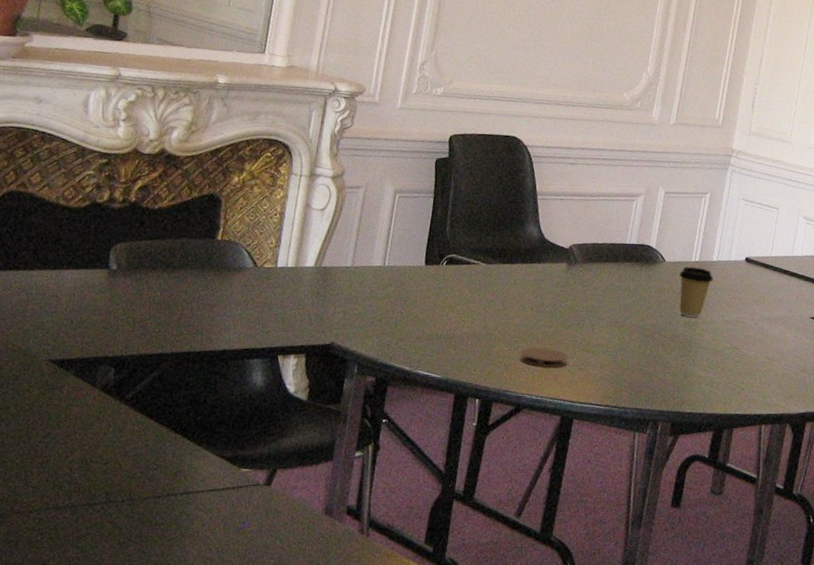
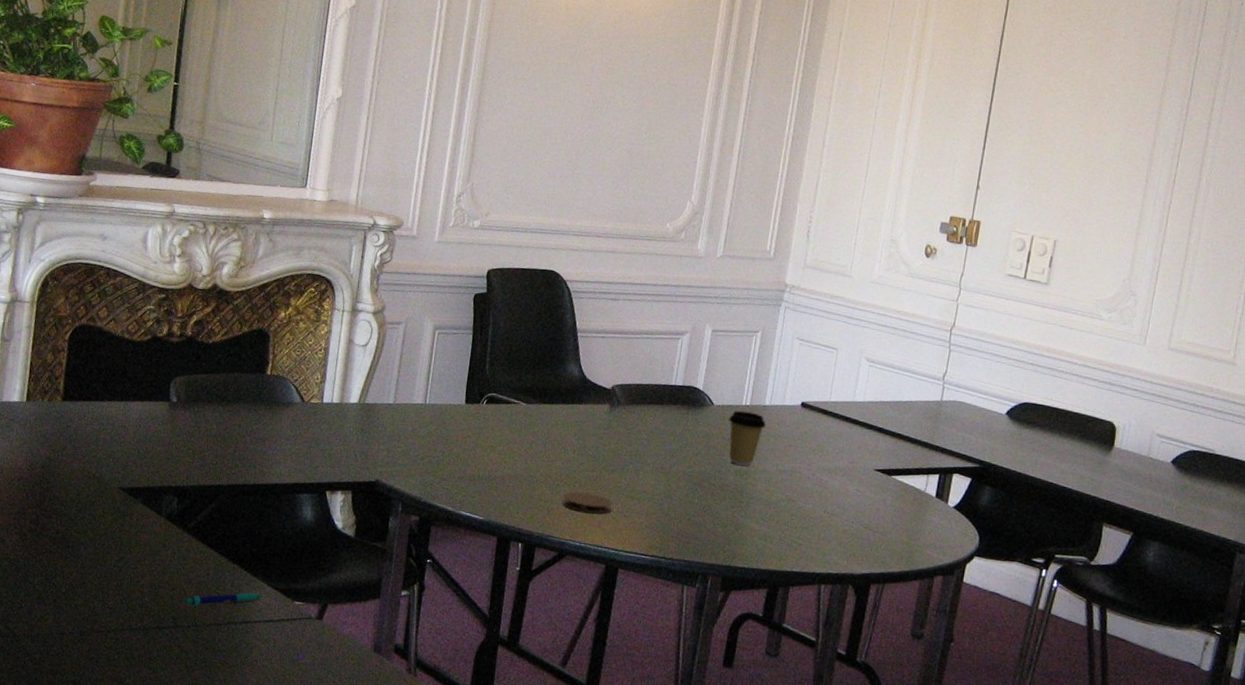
pen: none [118,462,209,480] -> present [184,592,265,607]

